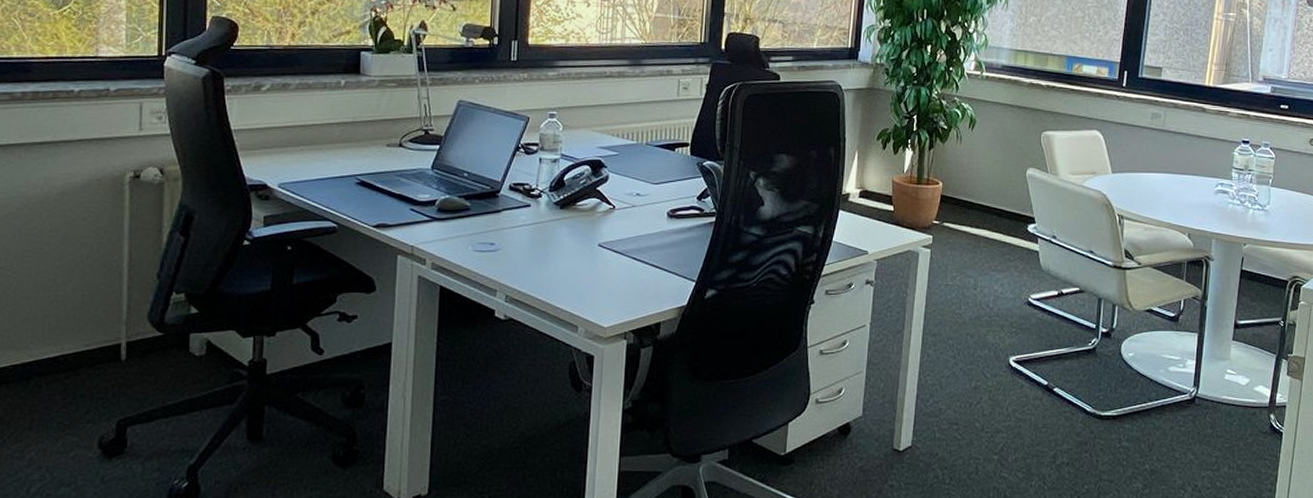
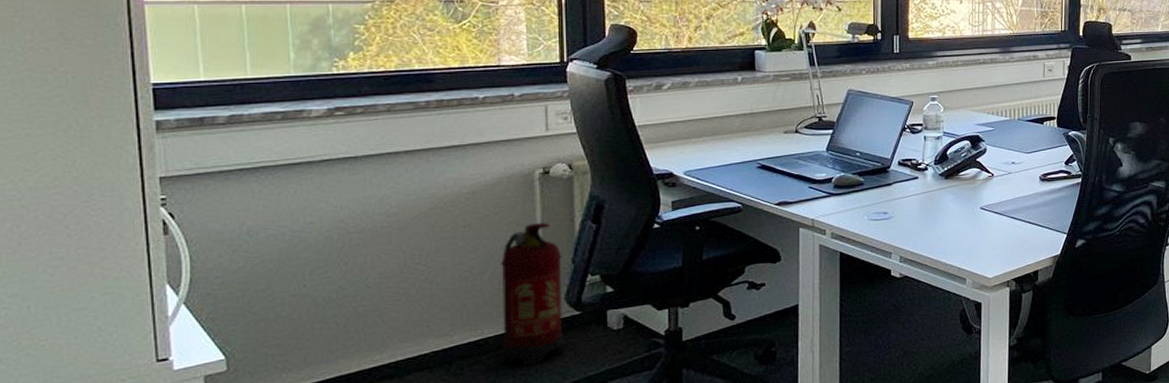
fire extinguisher: none [80,231,148,389] -> present [501,222,564,367]

